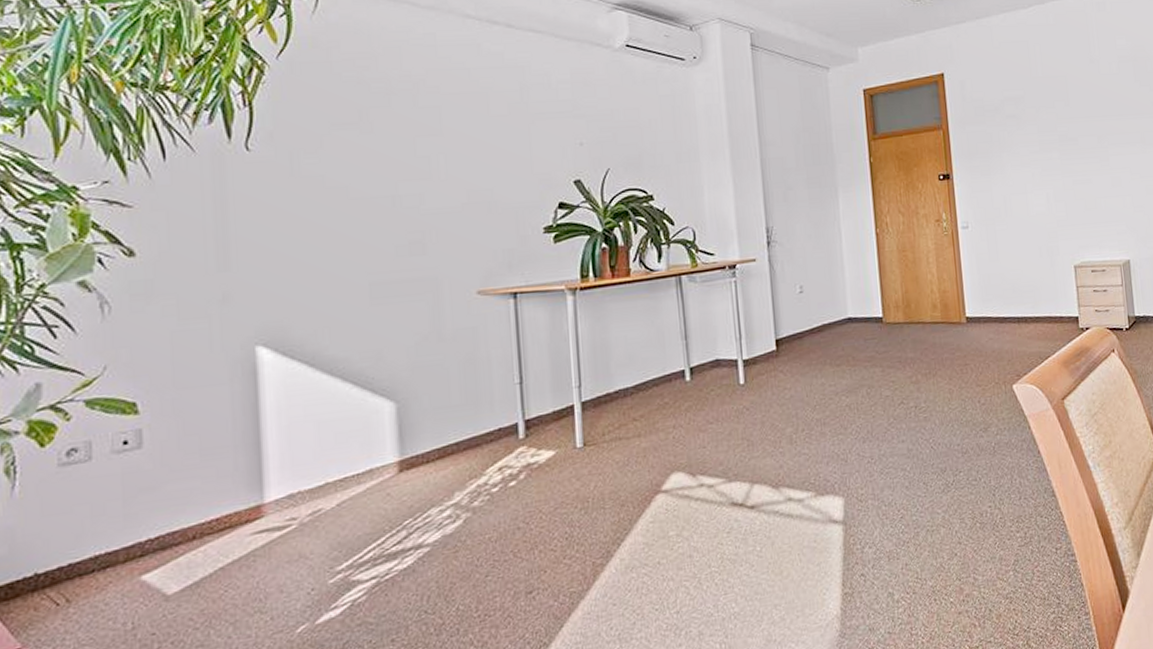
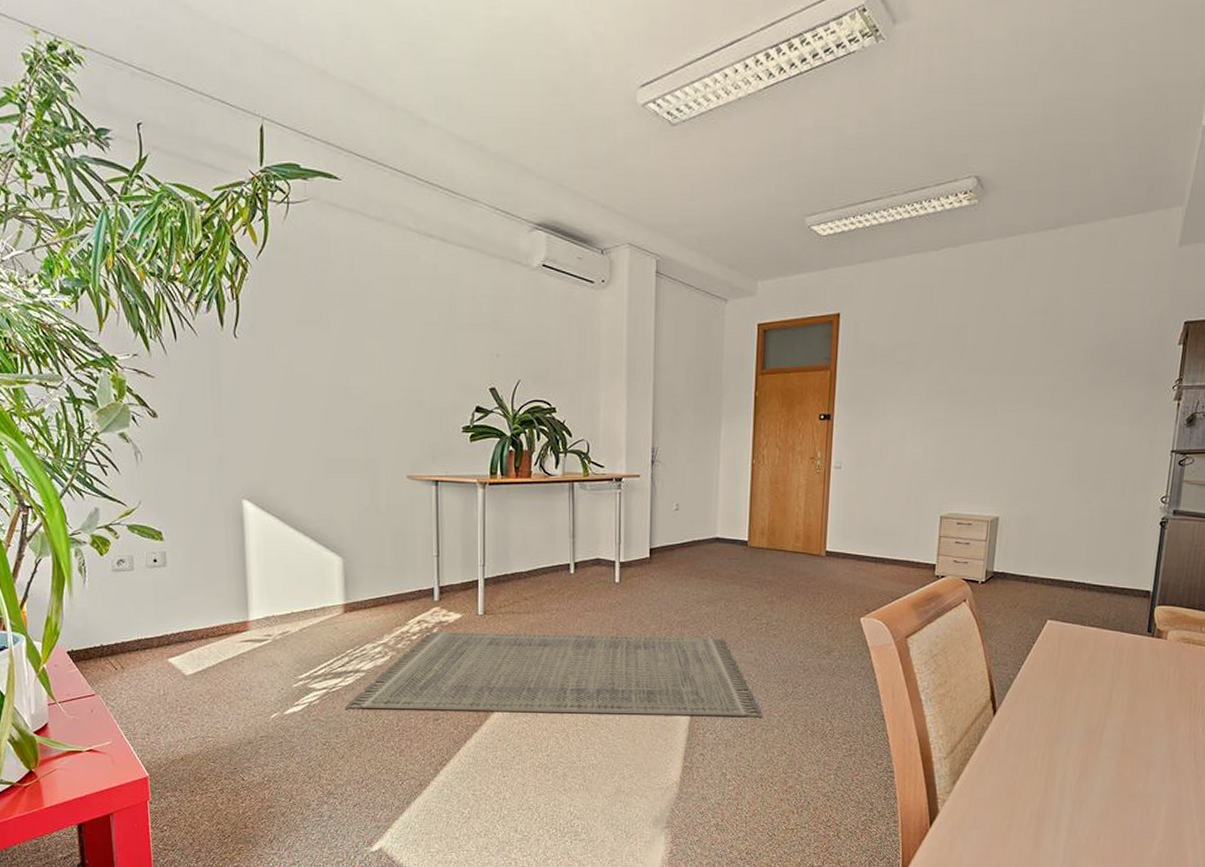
rug: none [403,431,925,601] -> present [345,631,763,718]

